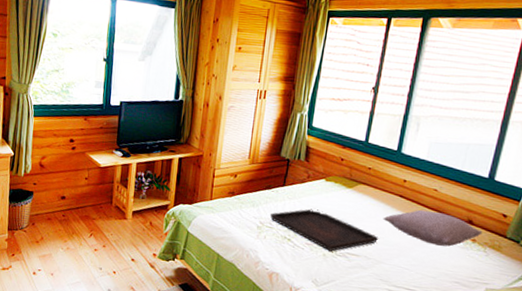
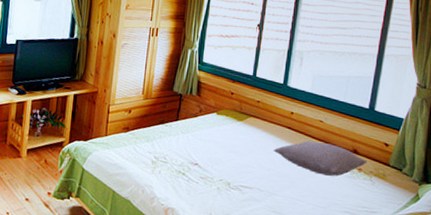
serving tray: present [269,208,378,252] -> none [164,142,269,185]

